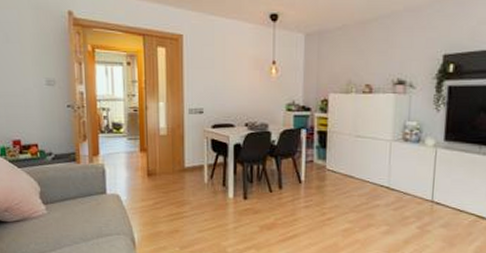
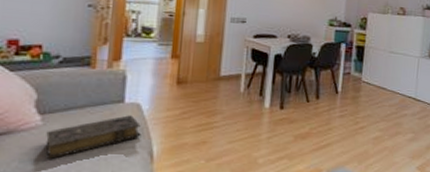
book: none [51,205,123,242] -> present [45,115,141,159]

